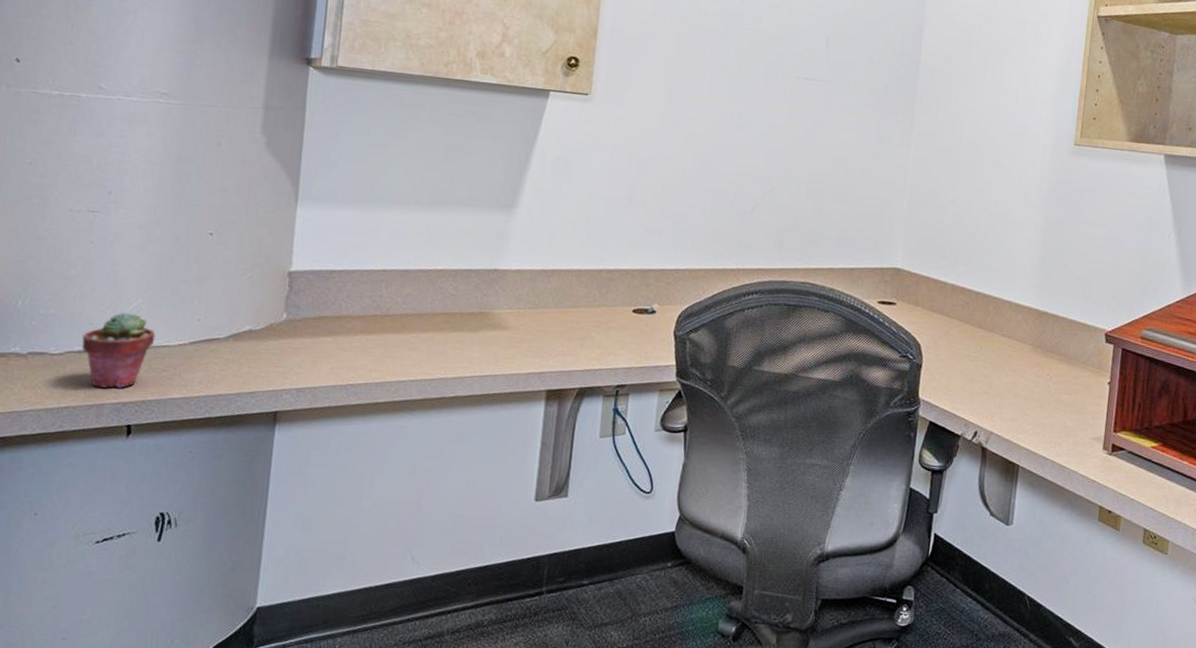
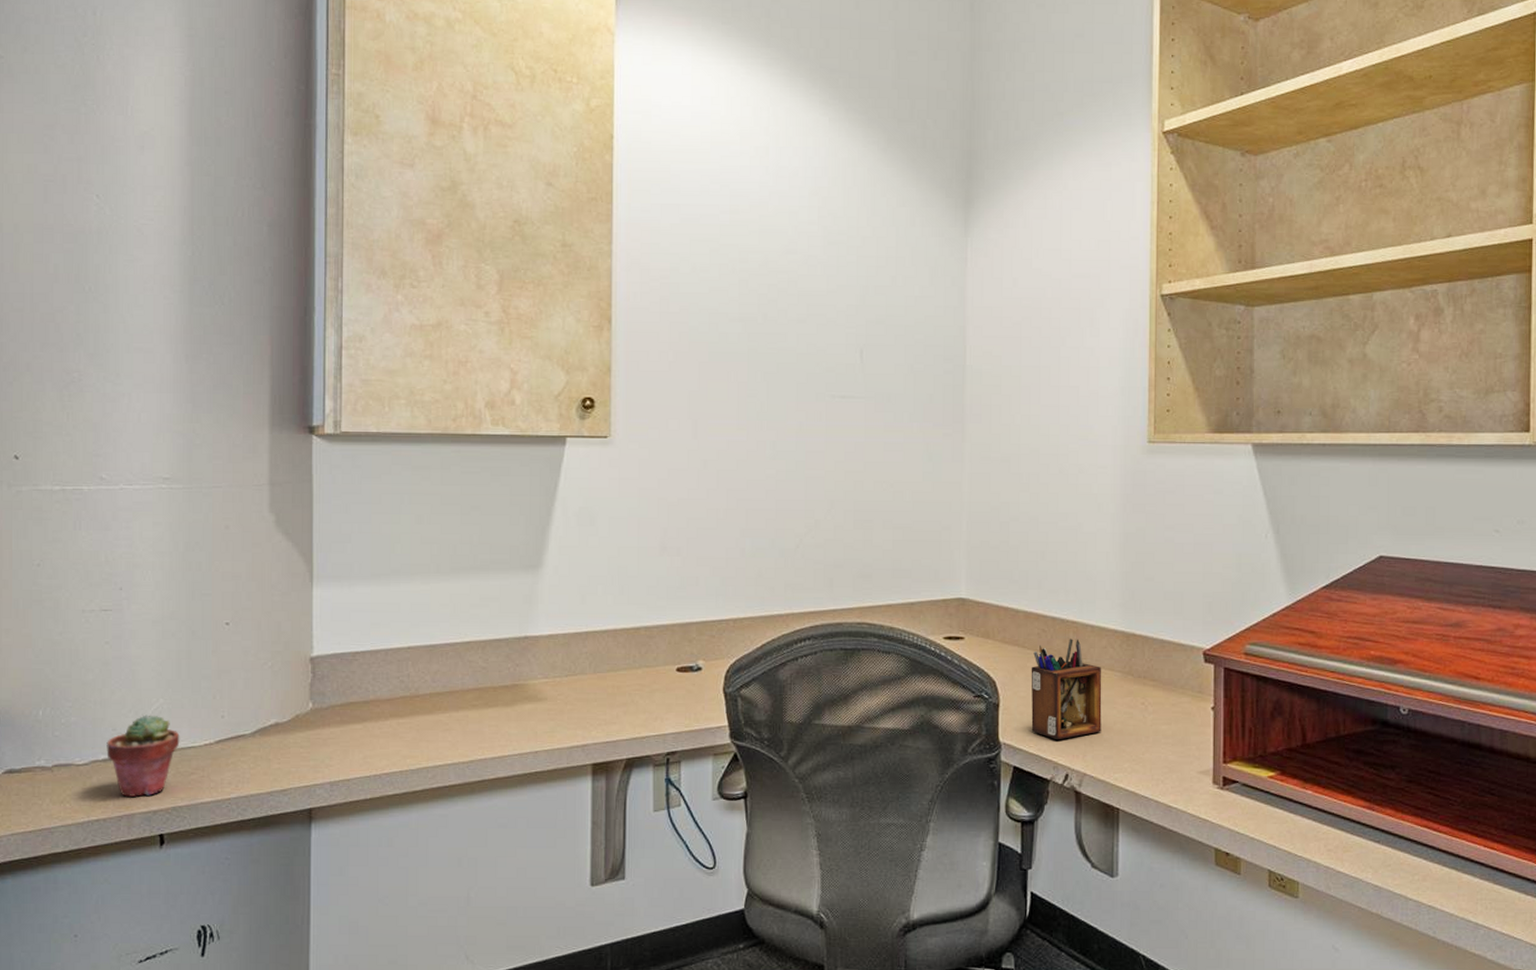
desk organizer: none [948,312,1015,400] -> present [1031,639,1102,739]

